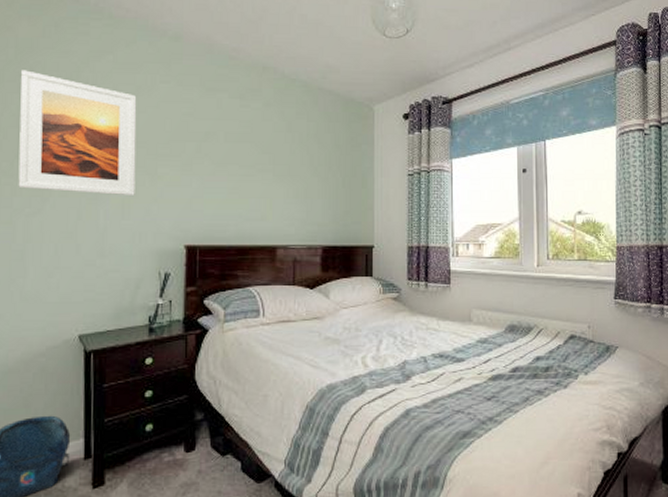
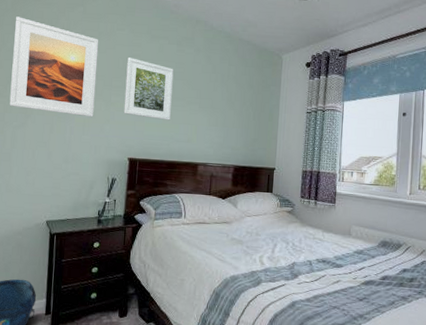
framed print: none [175,117,238,194] -> present [123,57,174,121]

